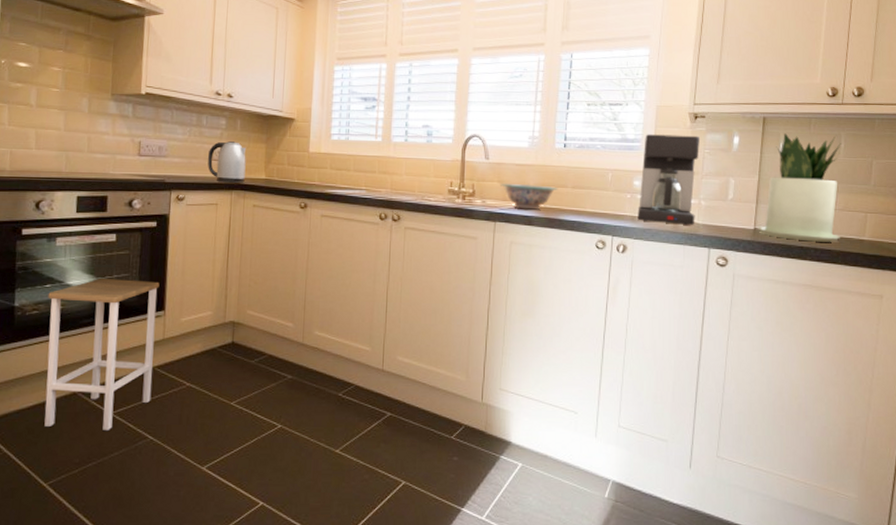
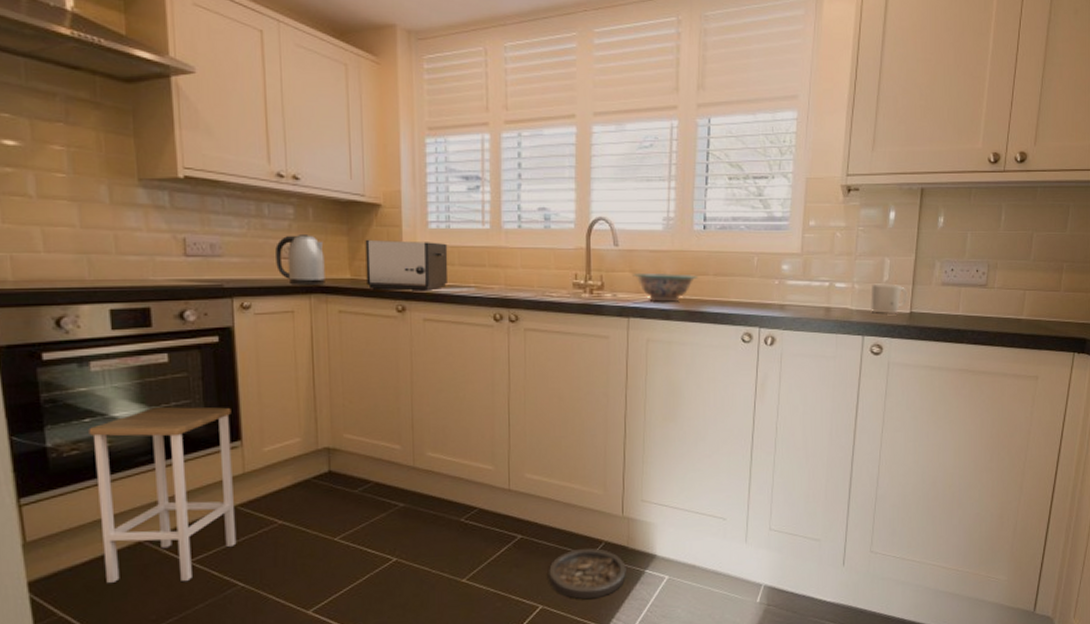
toaster: none [277,147,346,191] -> present [365,239,449,291]
pet bowl: none [413,430,483,480] -> present [549,548,626,600]
coffee maker: present [637,134,700,226] -> none [786,211,853,313]
mug: none [716,201,752,230] -> present [870,283,908,315]
planter: present [758,133,842,242] -> none [914,206,1002,324]

